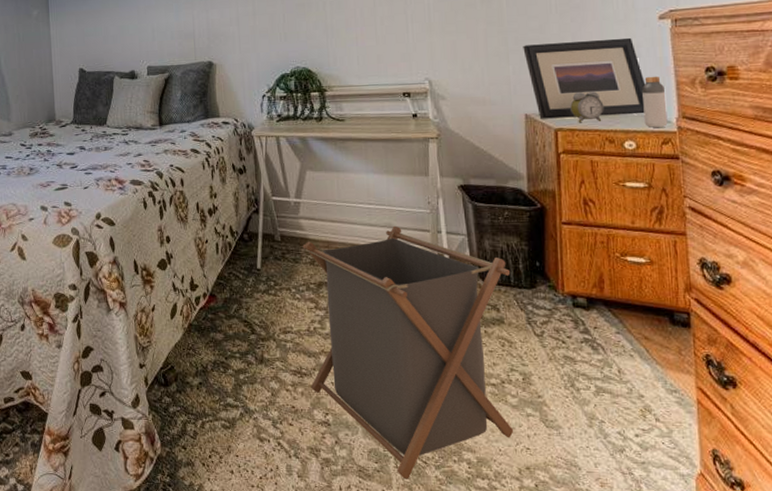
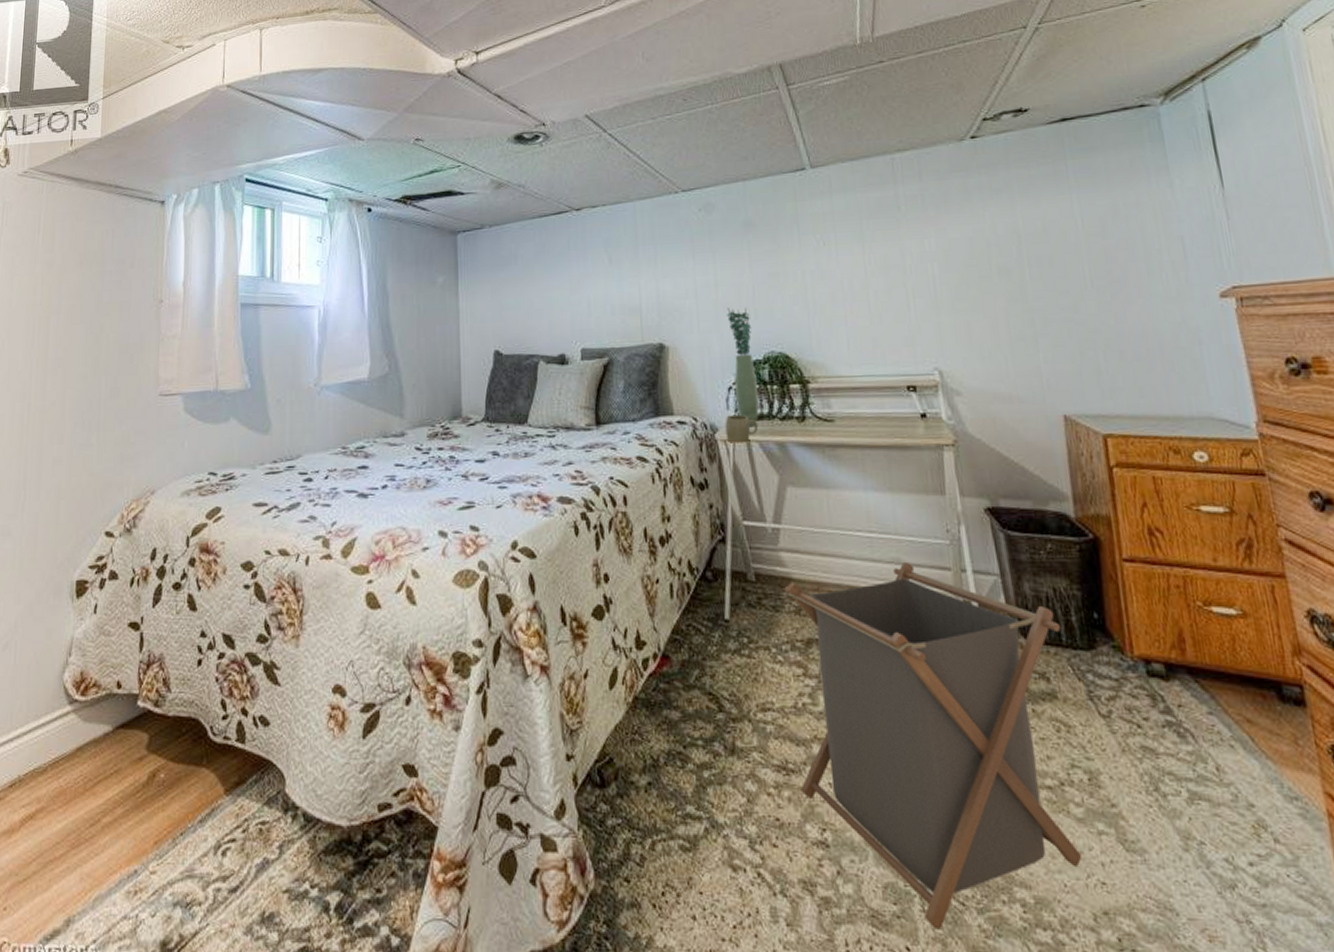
mug: none [259,116,286,138] -> present [725,414,759,443]
vase: none [261,32,286,125] -> present [726,307,759,426]
picture frame: present [523,37,646,119] -> none [1054,319,1216,422]
alarm clock: present [570,91,604,123] -> none [1119,387,1164,428]
bottle: present [642,76,668,127] -> none [1208,368,1246,434]

